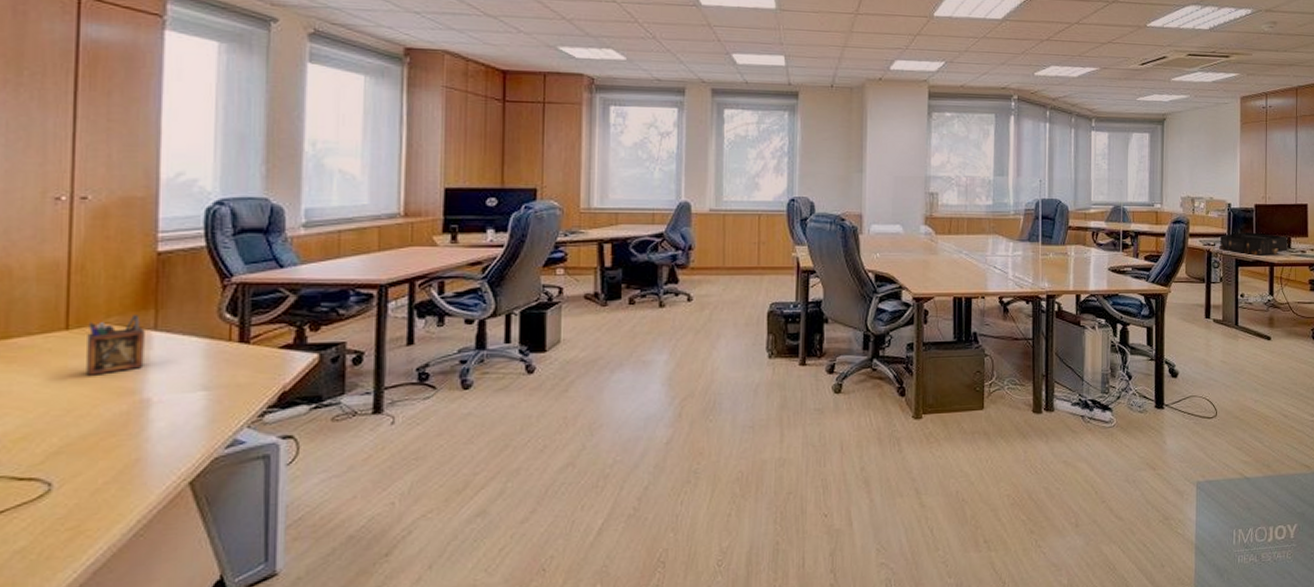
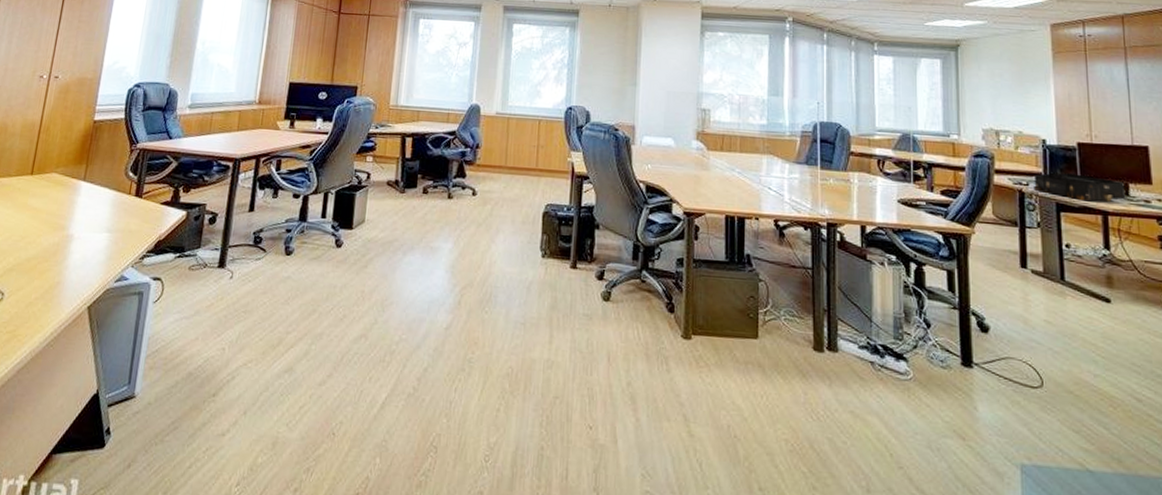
desk organizer: present [86,315,145,376] -> none [38,168,78,212]

